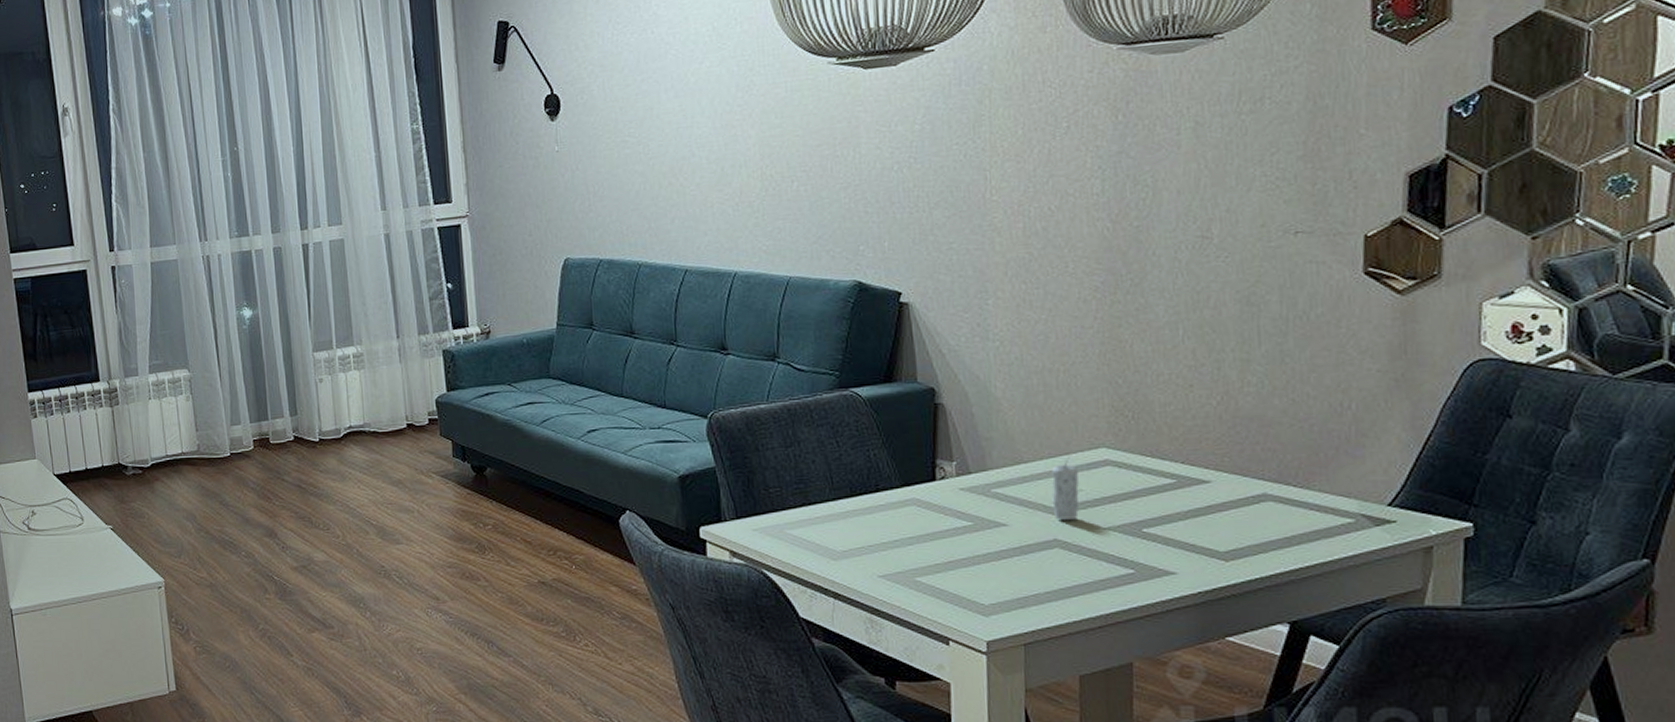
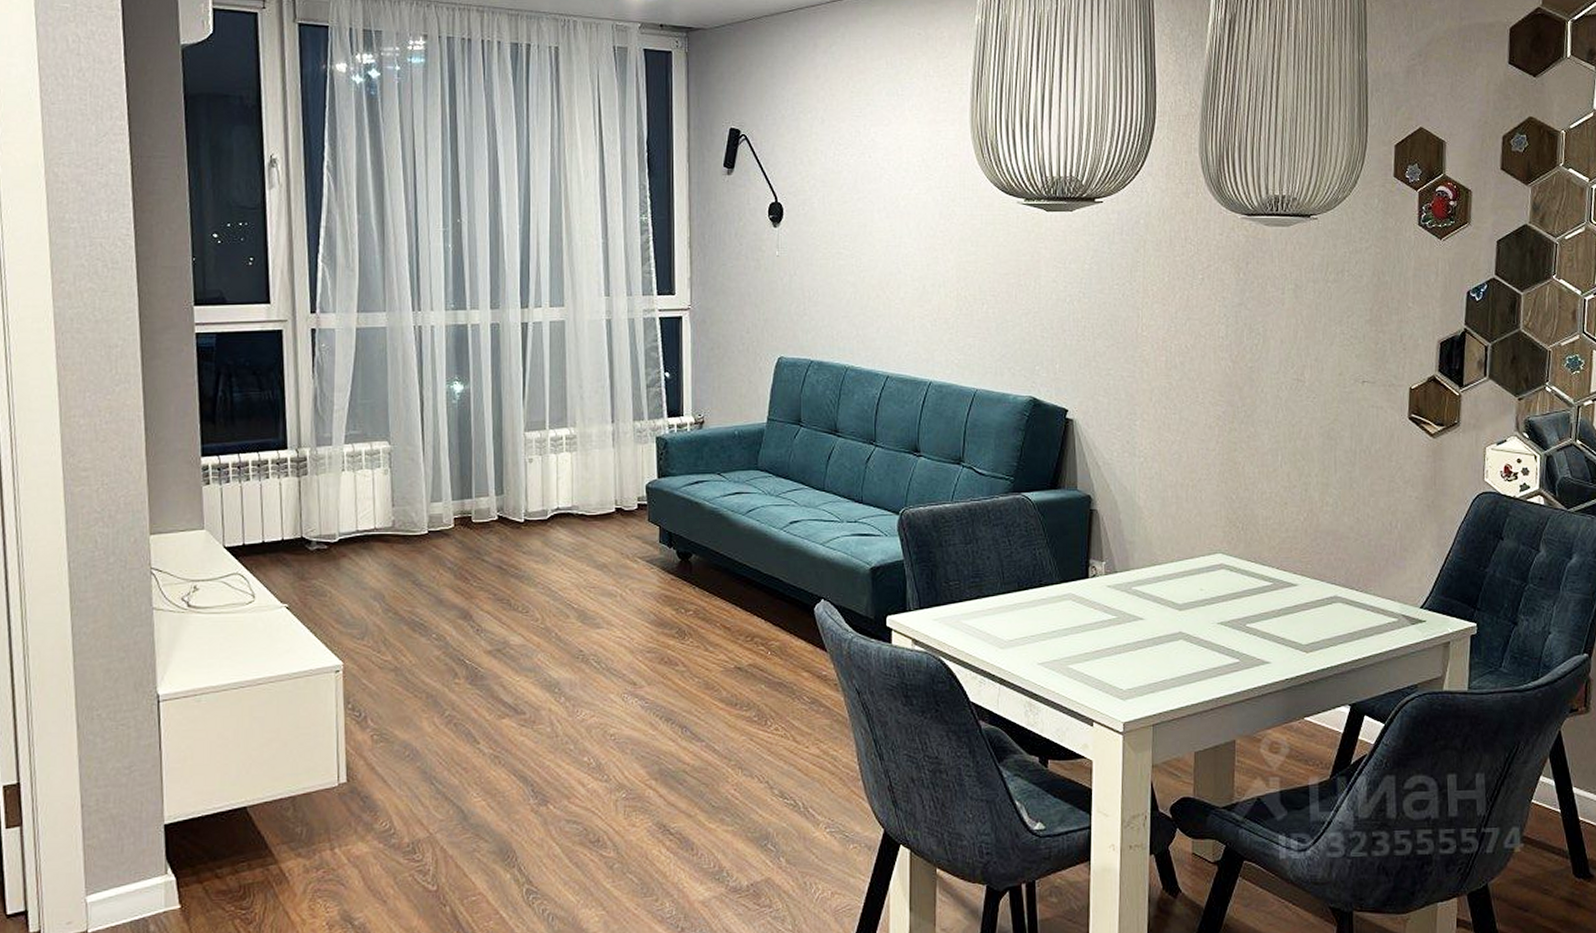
candle: present [1051,457,1079,520] -> none [1179,561,1200,615]

